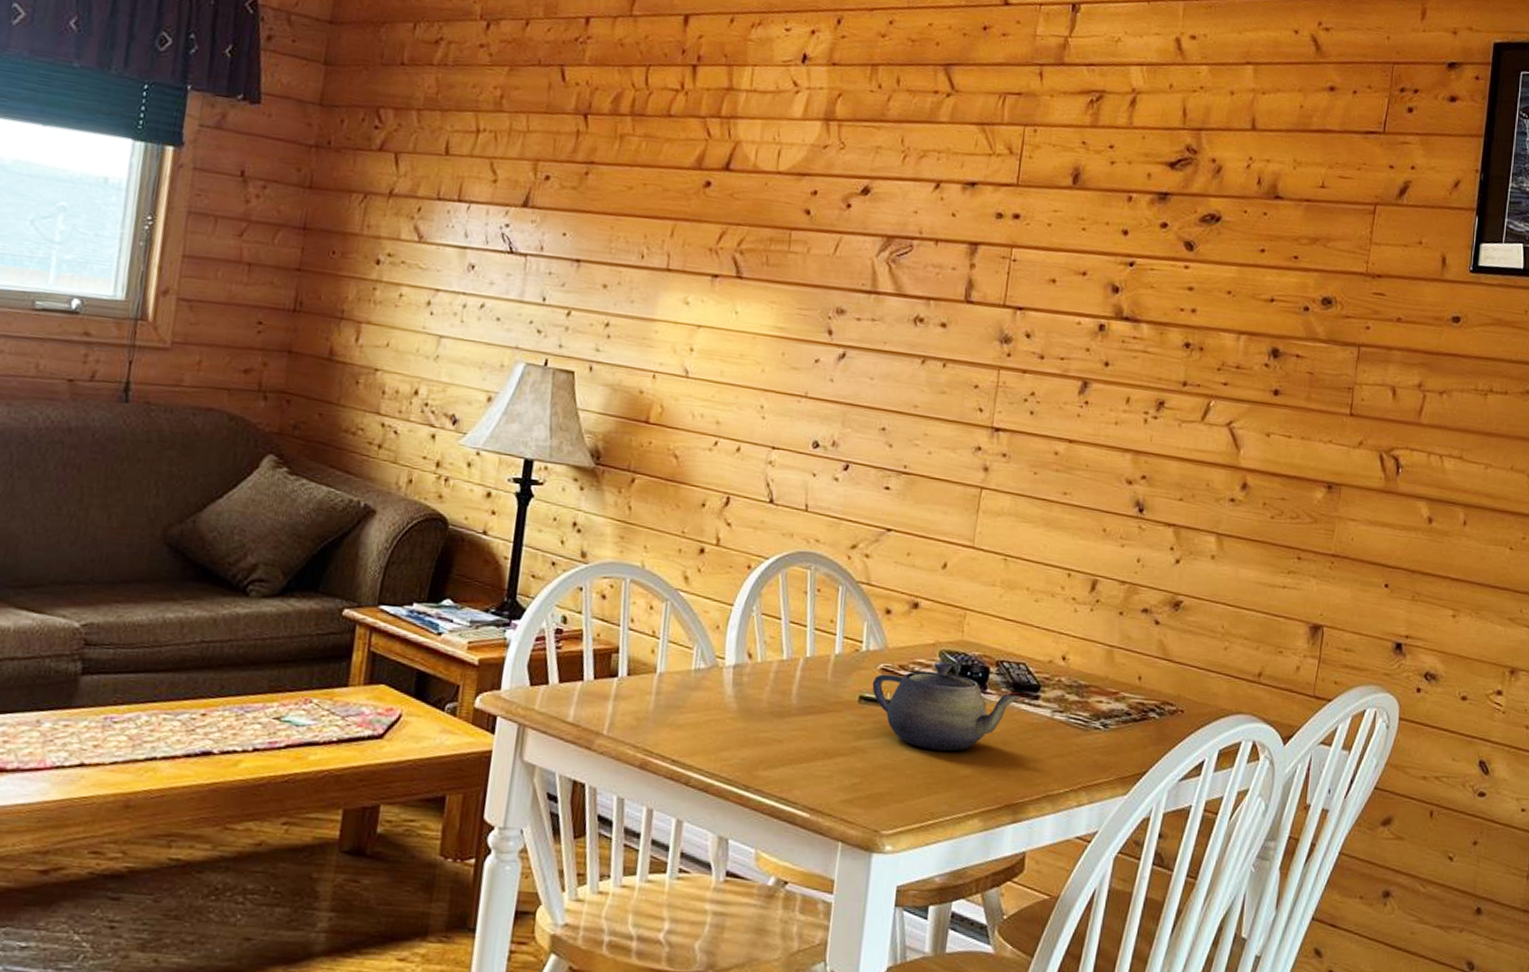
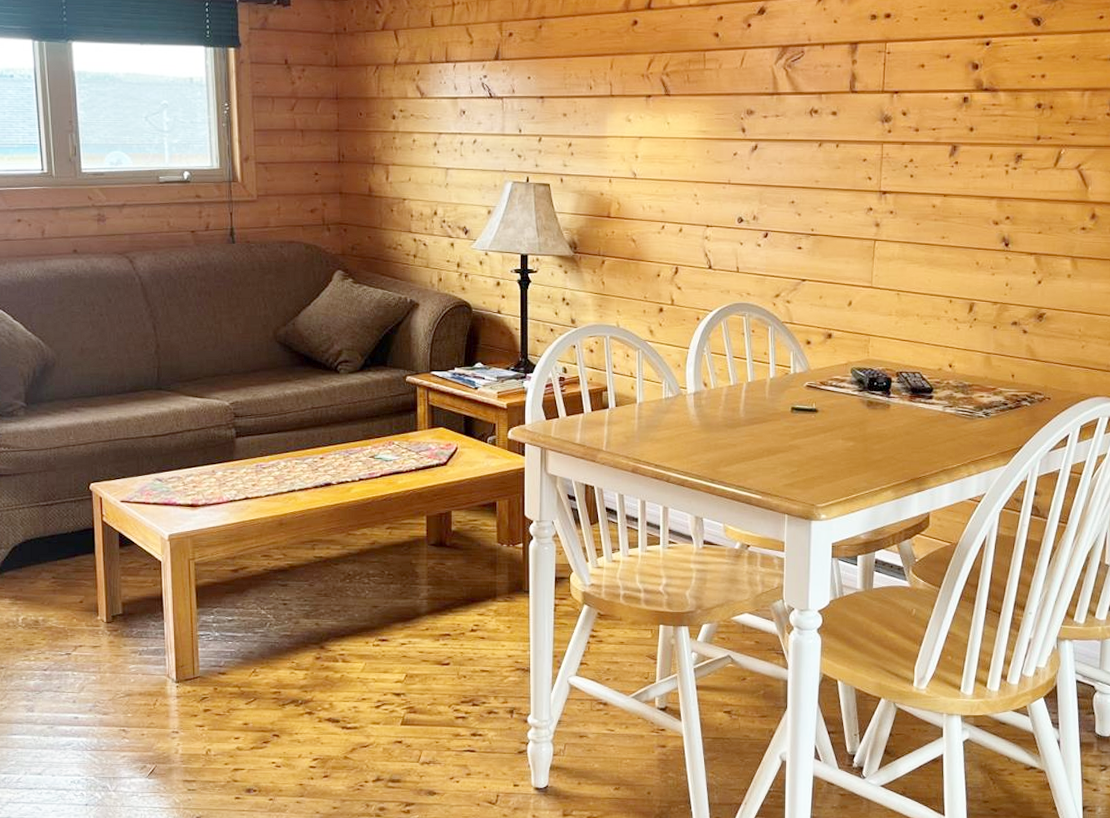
teapot: present [872,661,1021,751] -> none [801,377,918,443]

